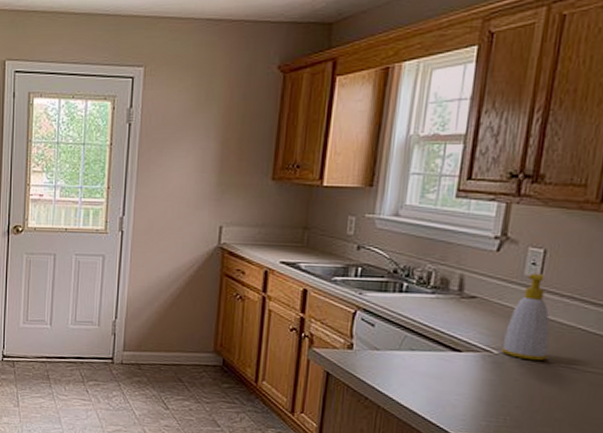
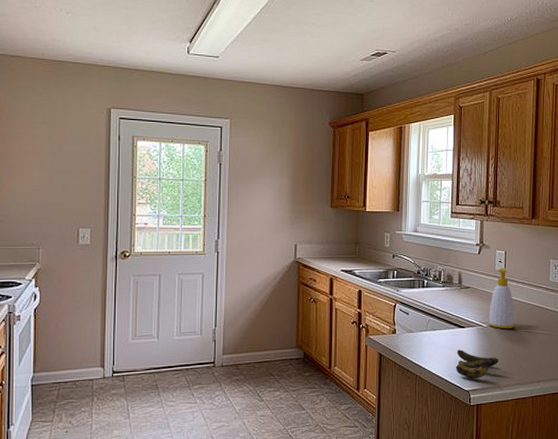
banana: none [440,380,514,423] -> present [455,350,499,379]

